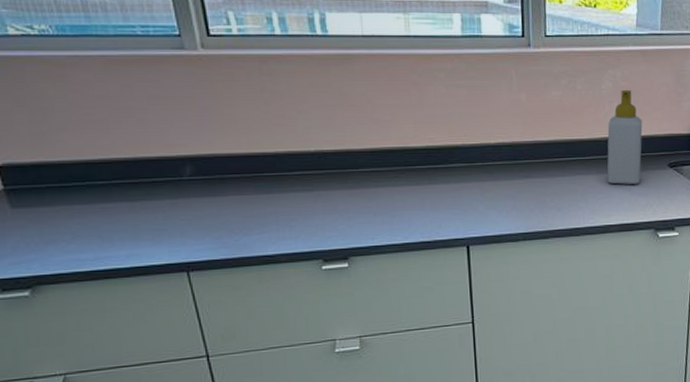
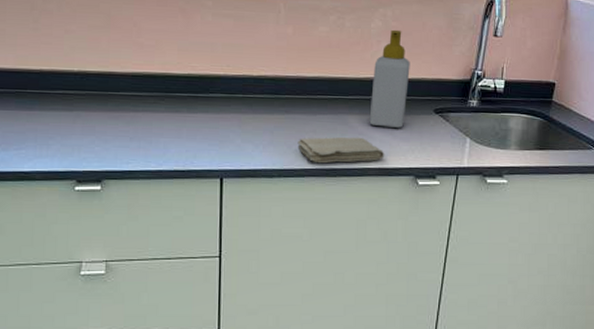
washcloth: none [539,195,625,224] -> present [297,137,385,164]

